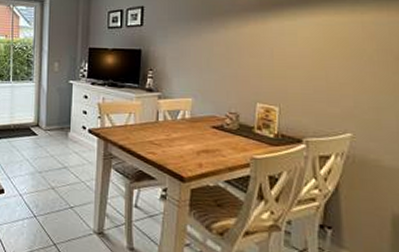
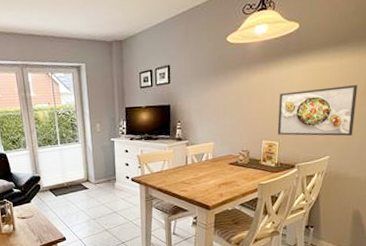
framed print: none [277,46,389,110] -> present [277,84,357,136]

